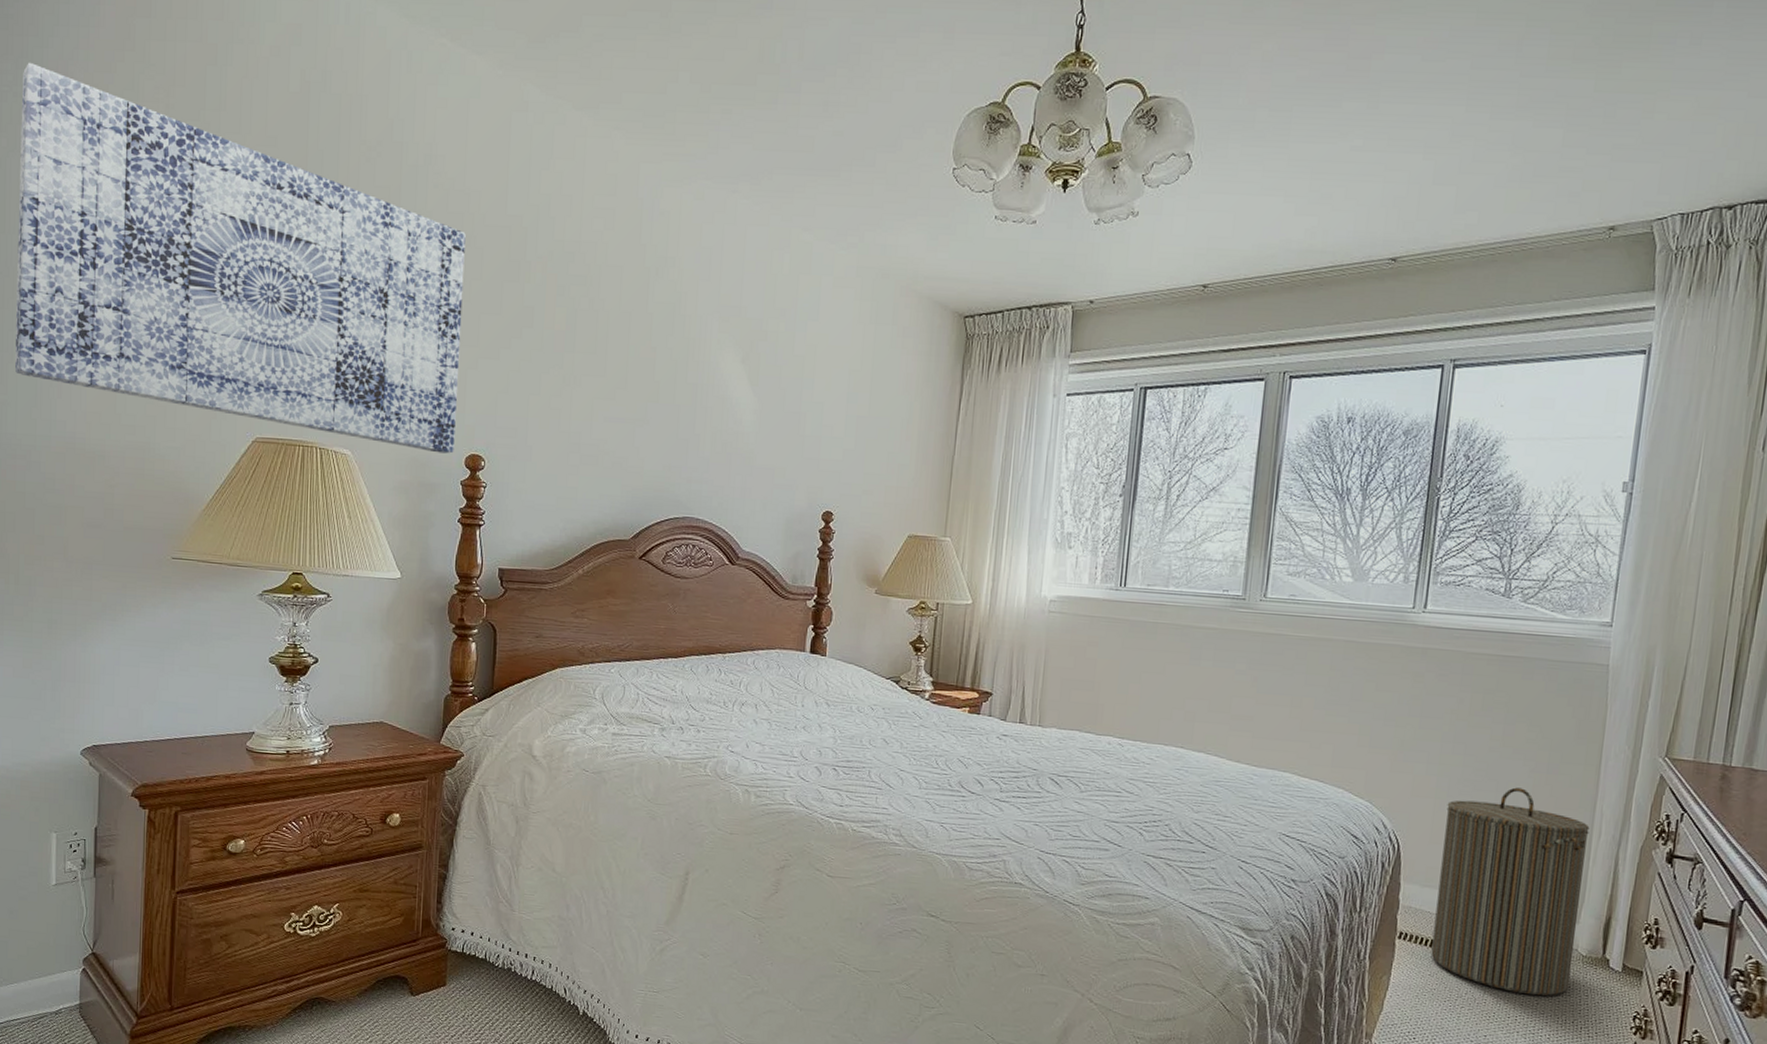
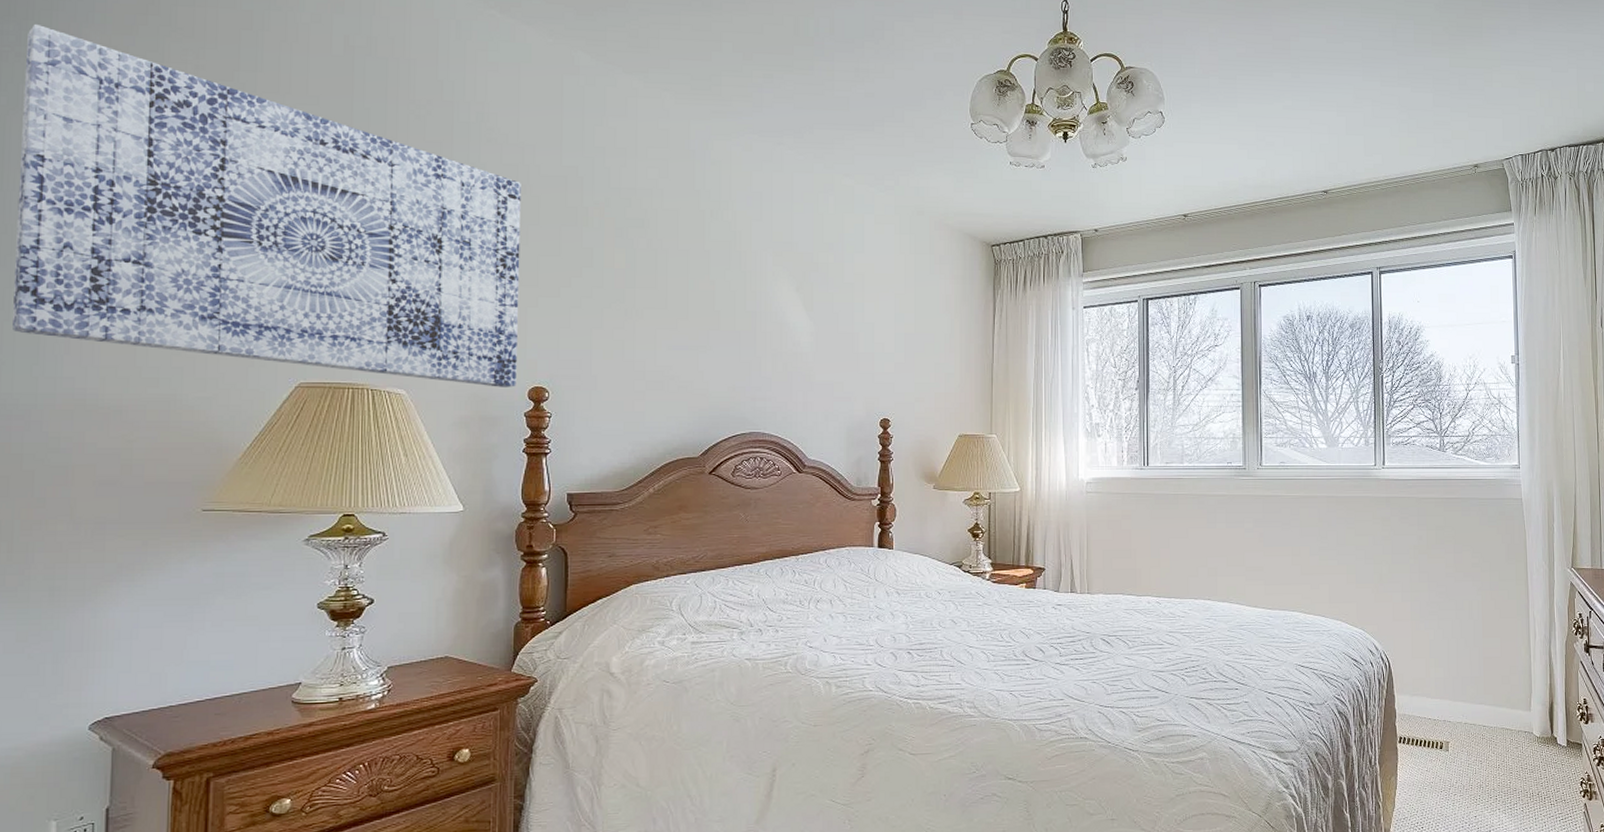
laundry hamper: present [1431,787,1590,996] -> none [1421,604,1531,776]

